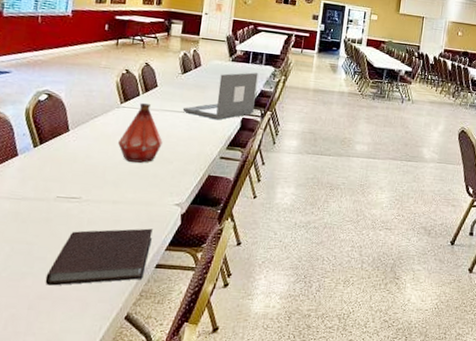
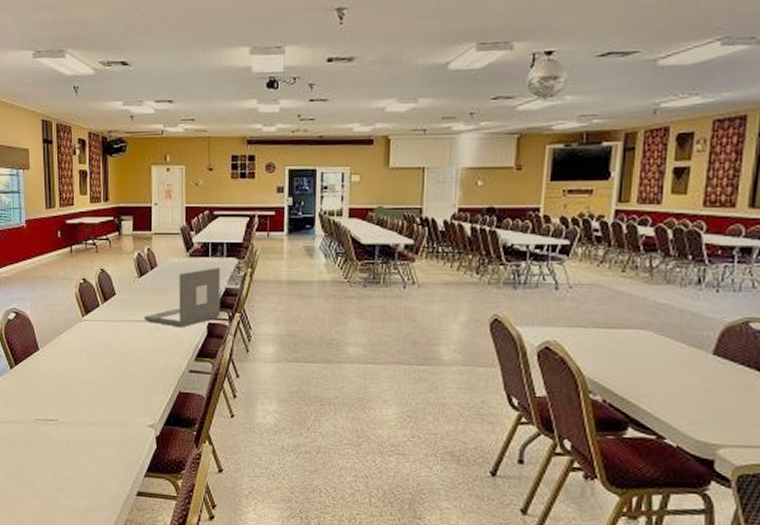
notebook: present [45,228,153,286] -> none [37,452,129,511]
bottle: present [117,103,163,163] -> none [84,315,128,381]

